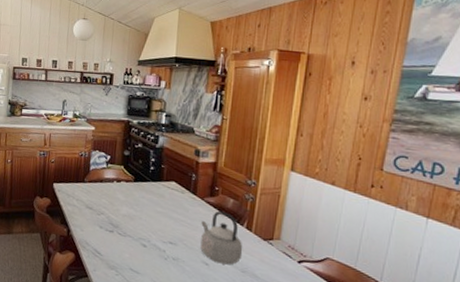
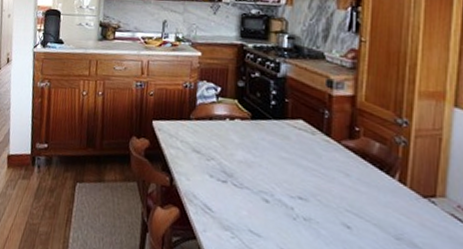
teapot: present [200,210,243,265] -> none [339,157,396,229]

